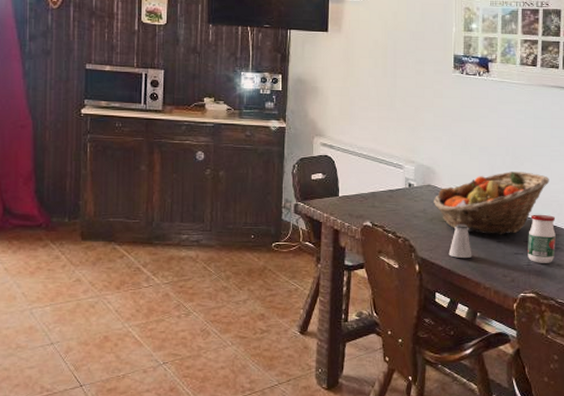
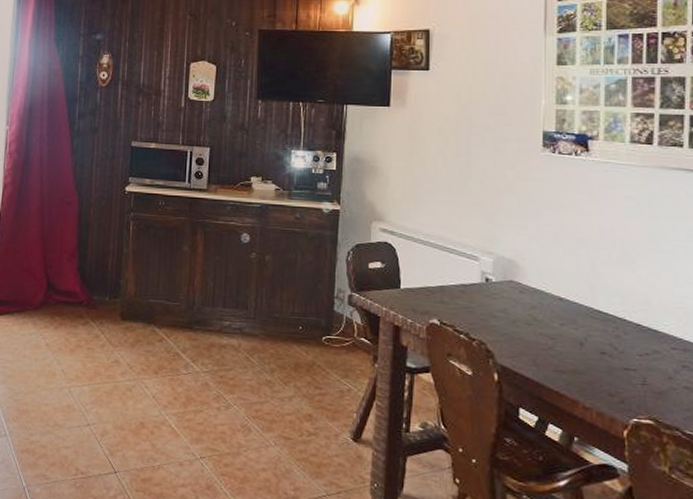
fruit basket: present [434,172,549,235] -> none [517,269,672,346]
saltshaker: present [448,224,472,258] -> none [536,329,567,370]
jar: present [528,214,556,263] -> none [642,322,682,384]

